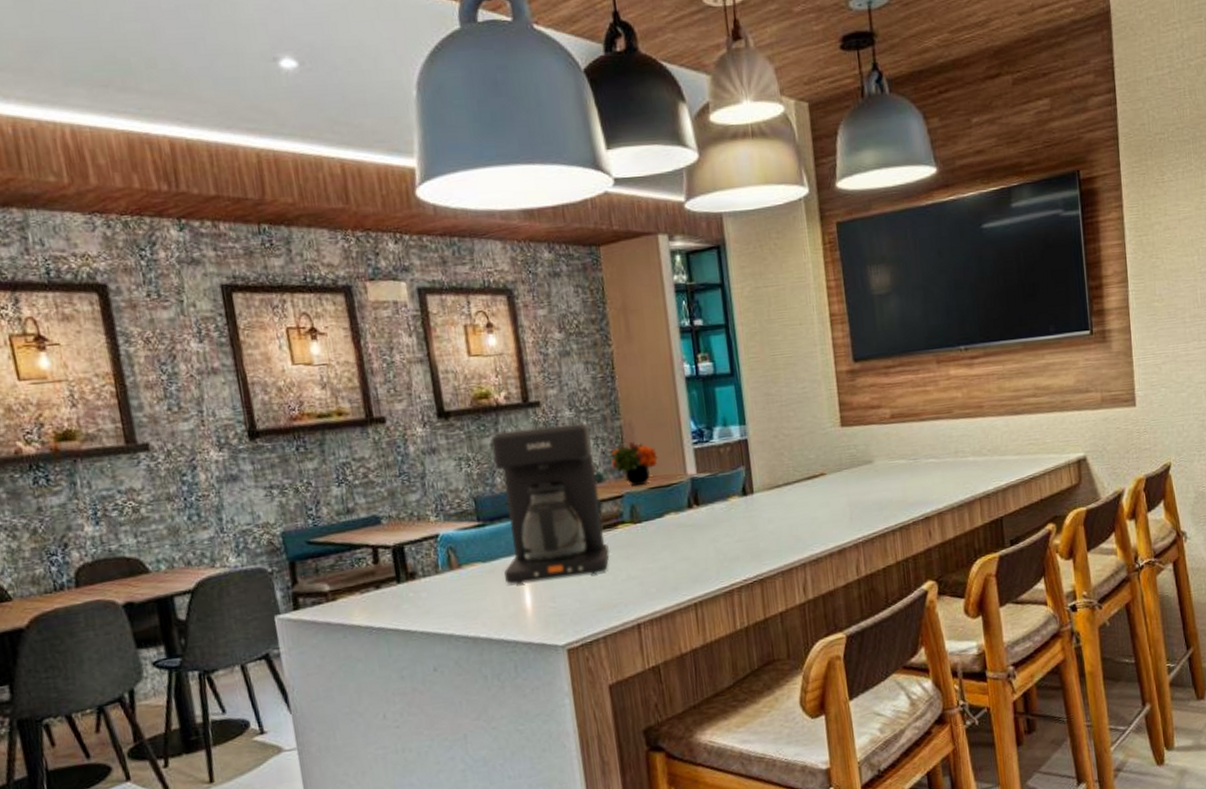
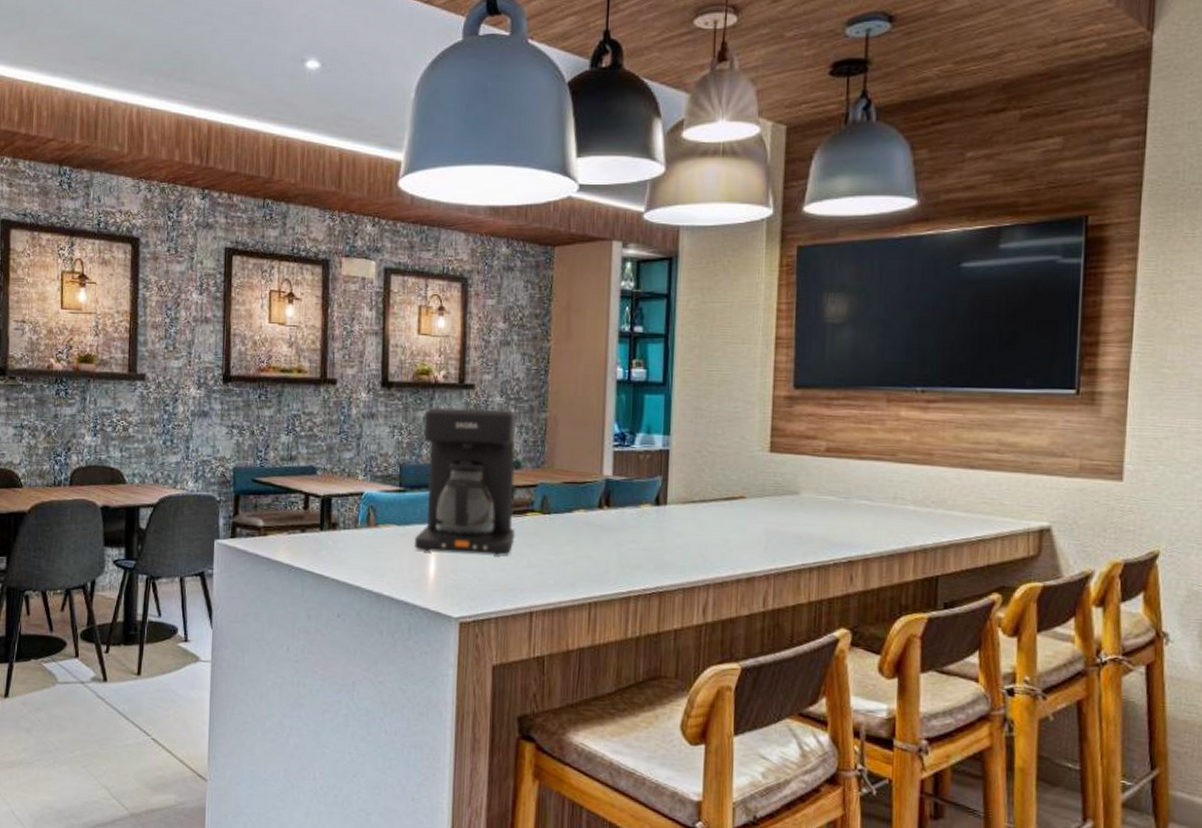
flower arrangement: present [611,441,659,486] -> none [531,434,578,478]

